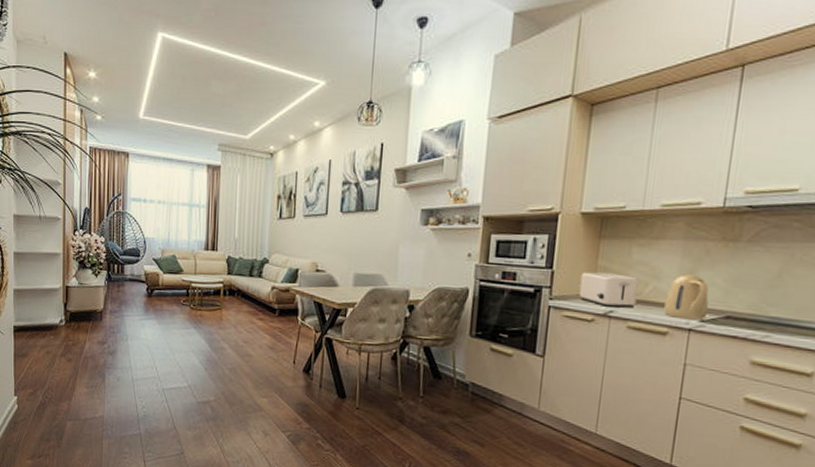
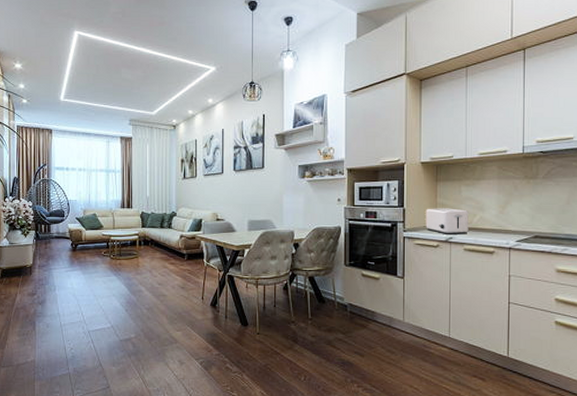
kettle: present [664,274,709,321] -> none [489,206,522,241]

